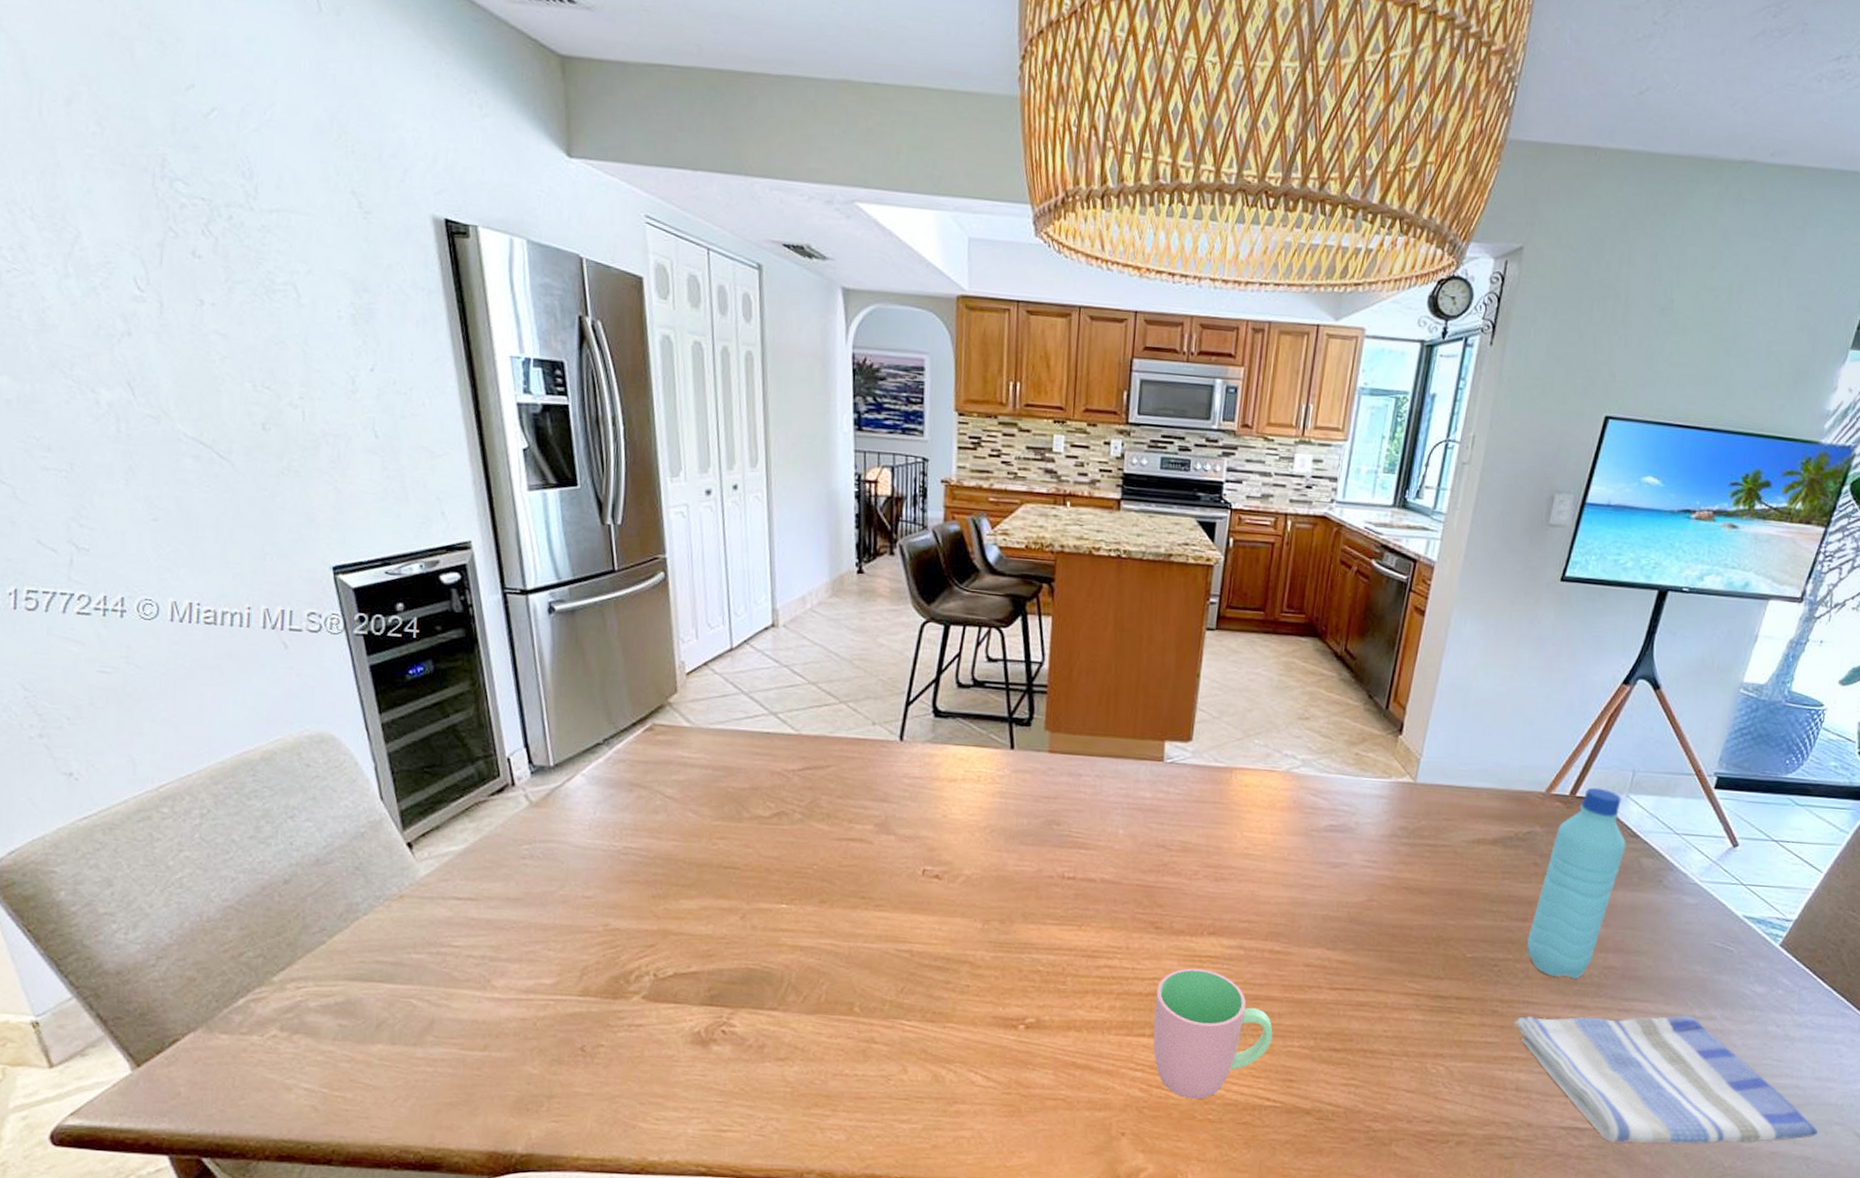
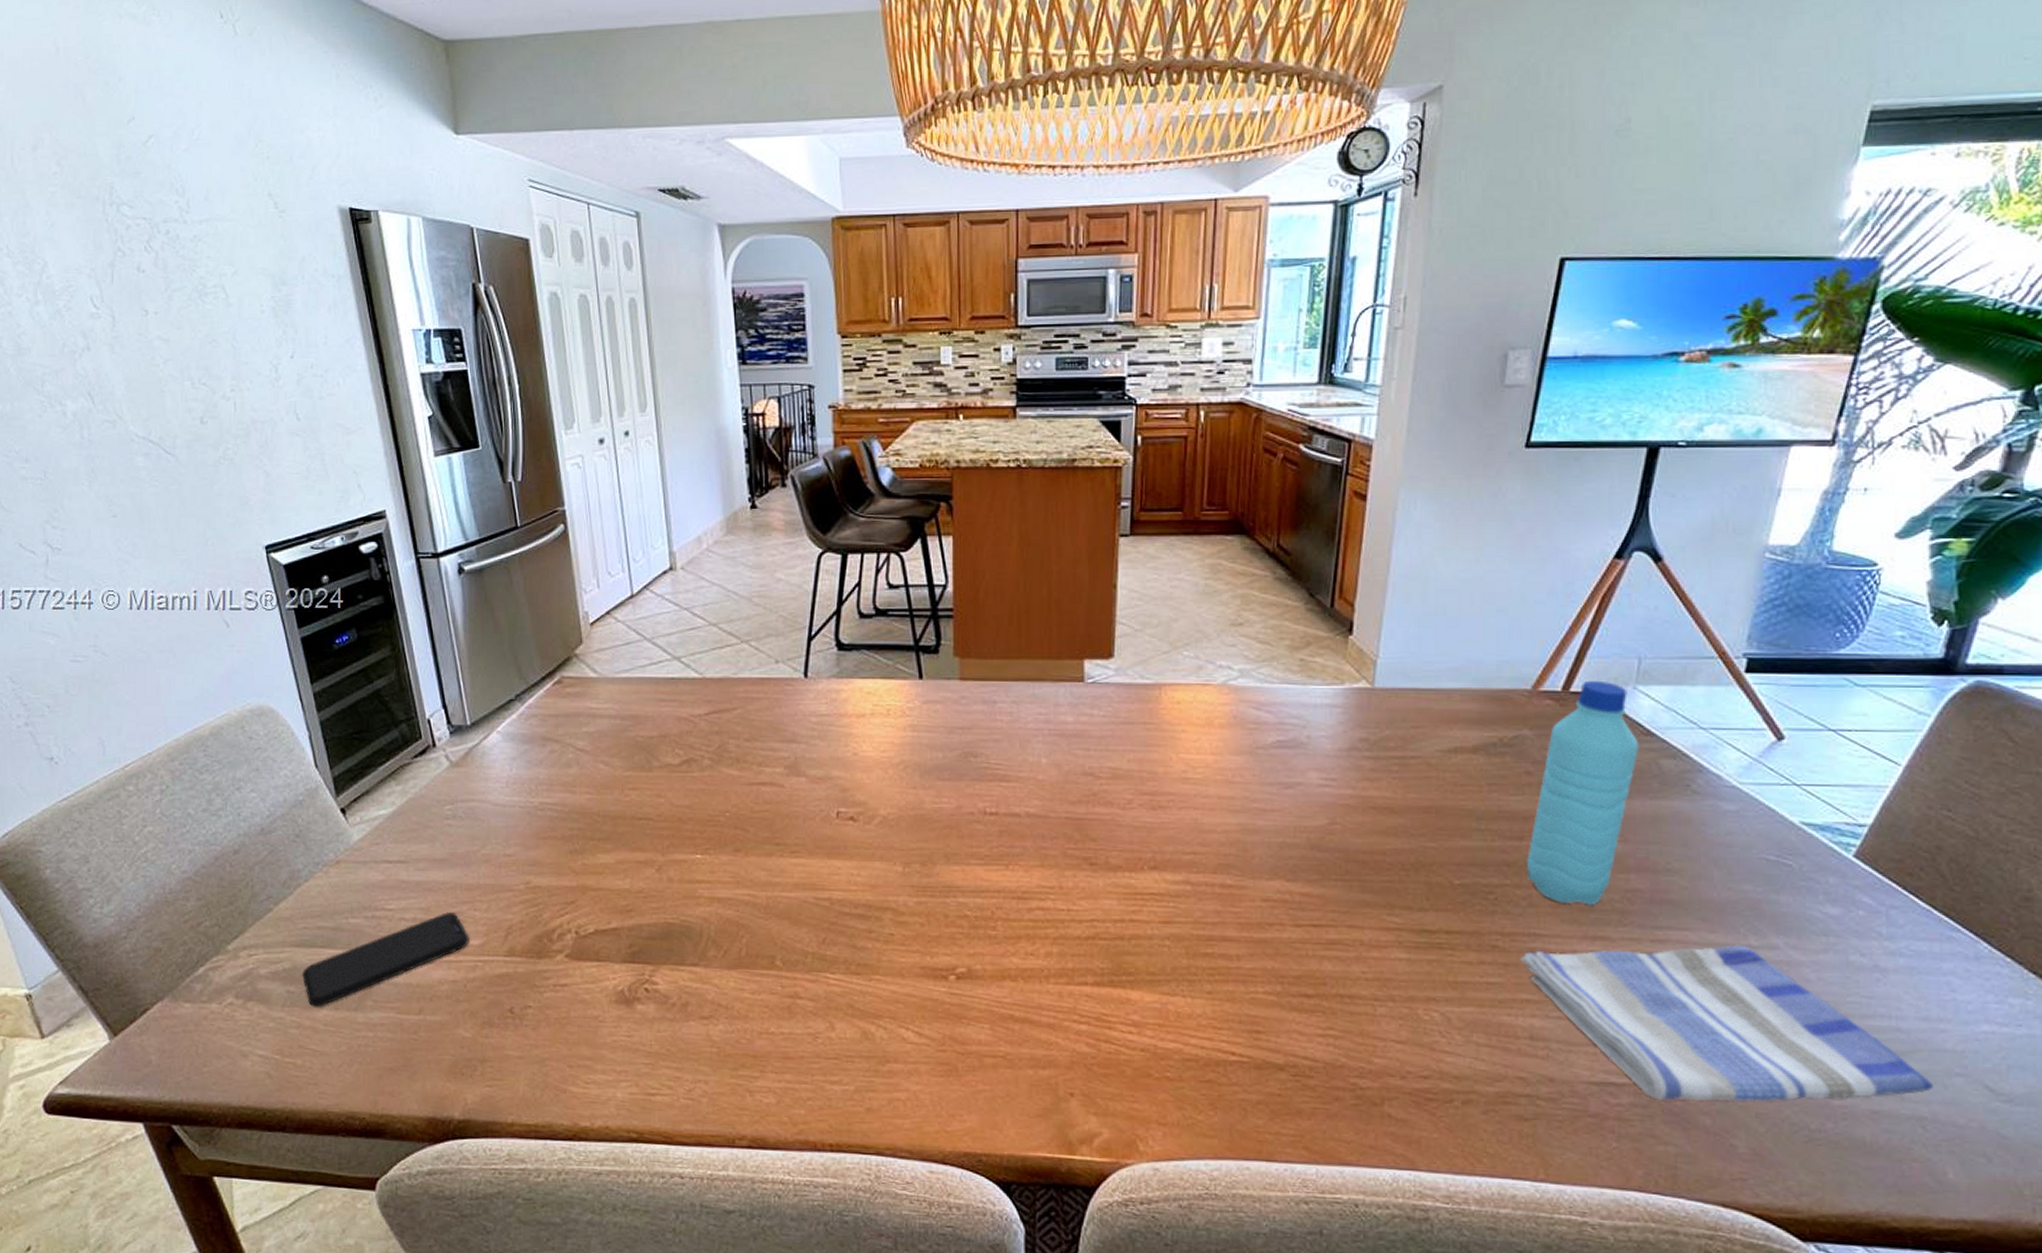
smartphone: none [356,951,542,1042] -> present [302,912,470,1007]
cup: present [1153,968,1273,1100] -> none [1097,907,1232,1055]

